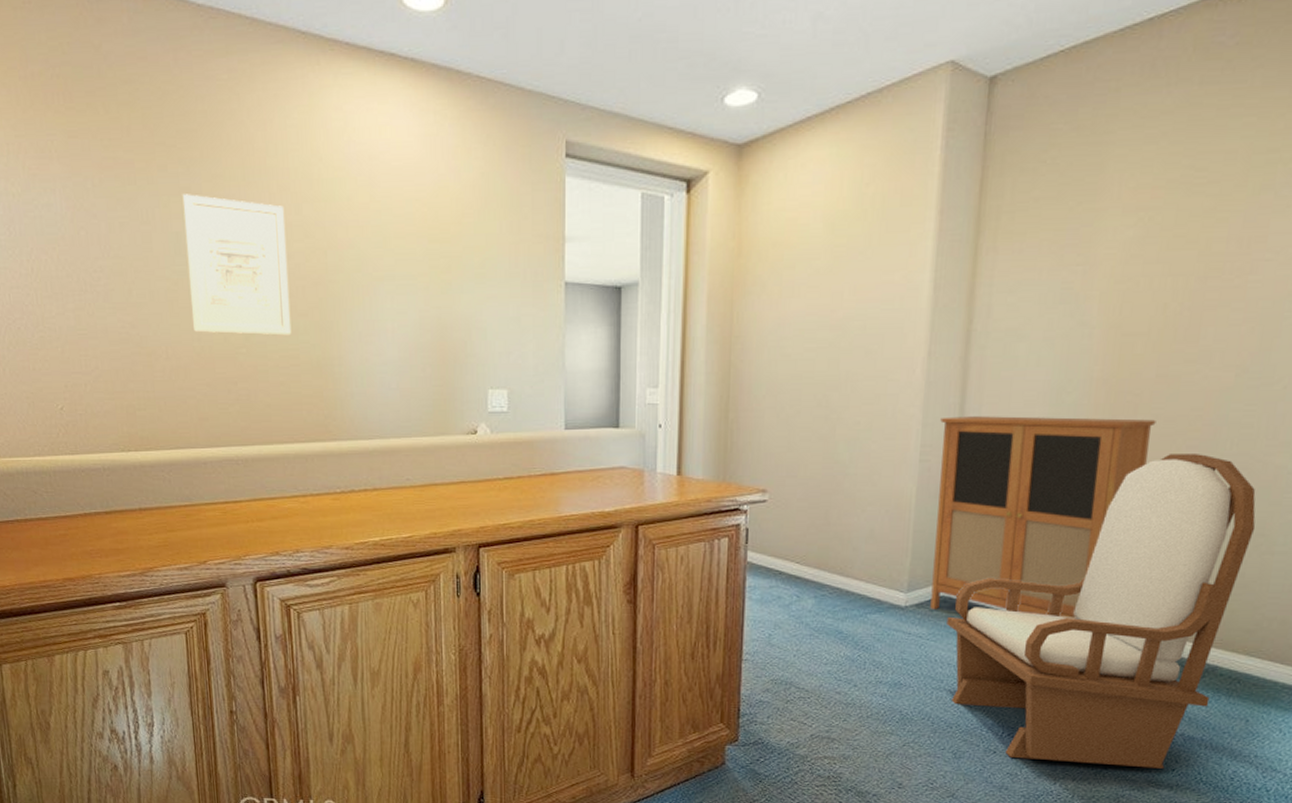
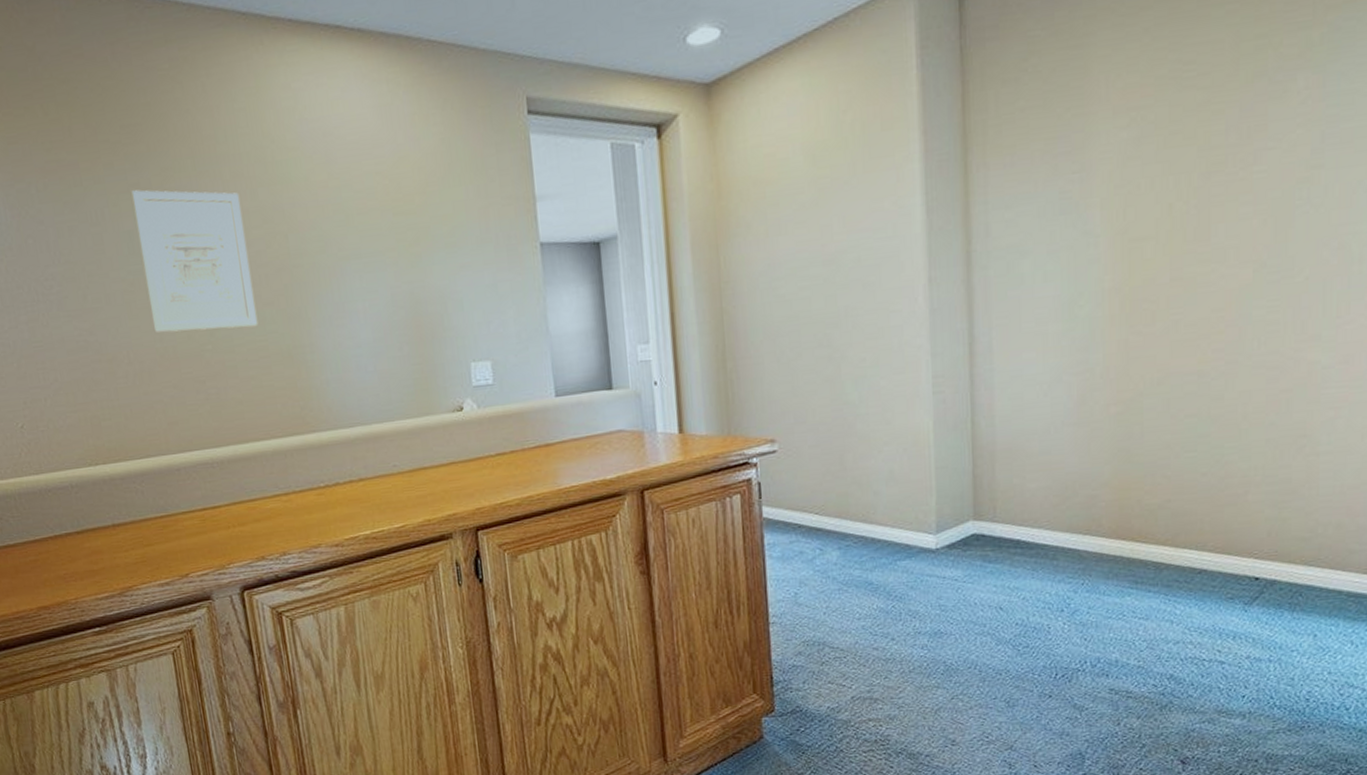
cabinet: present [930,416,1156,619] -> none [950,325,1177,549]
armchair: present [947,454,1256,769] -> none [982,356,1296,701]

